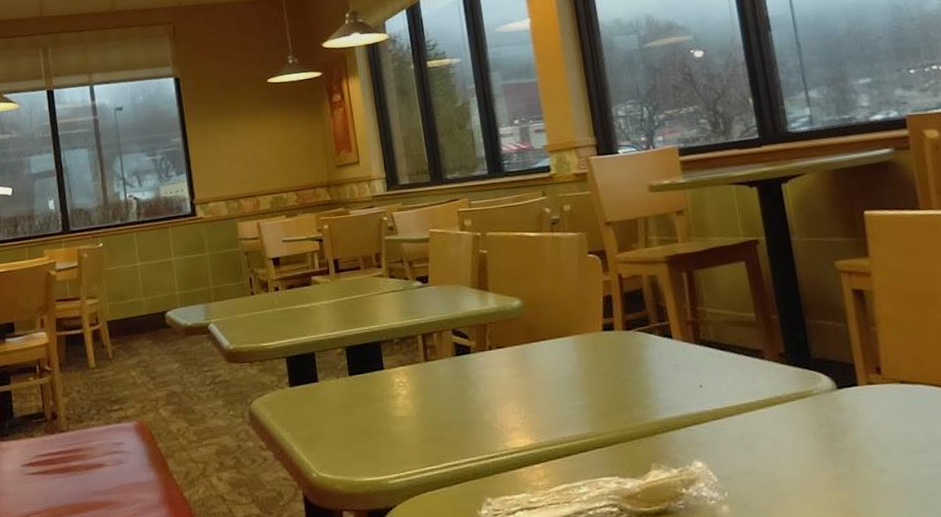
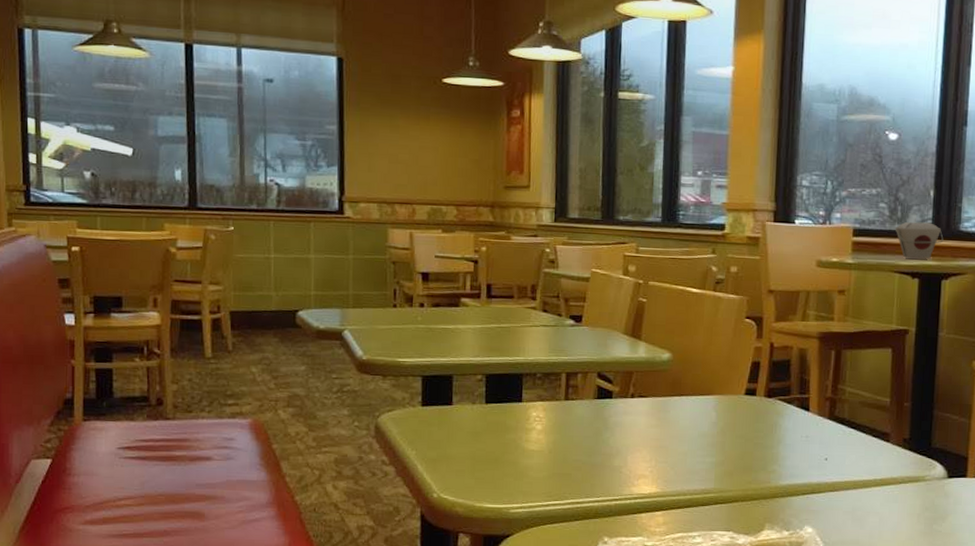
takeout container: none [720,129,774,169] -> present [895,221,944,260]

